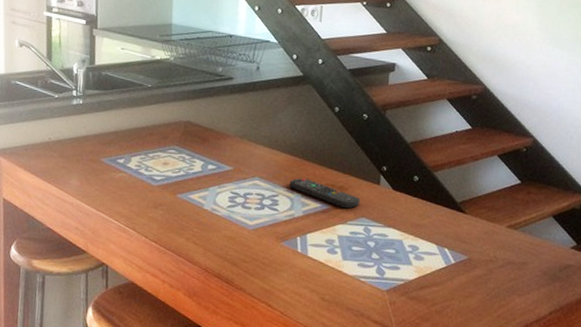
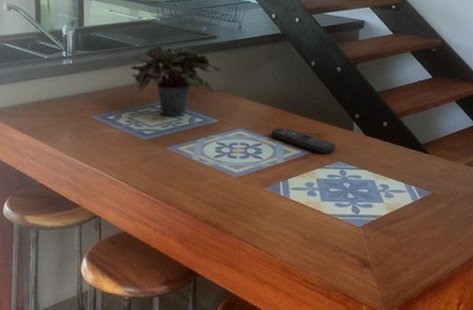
potted plant: none [140,86,242,163] -> present [129,46,226,117]

